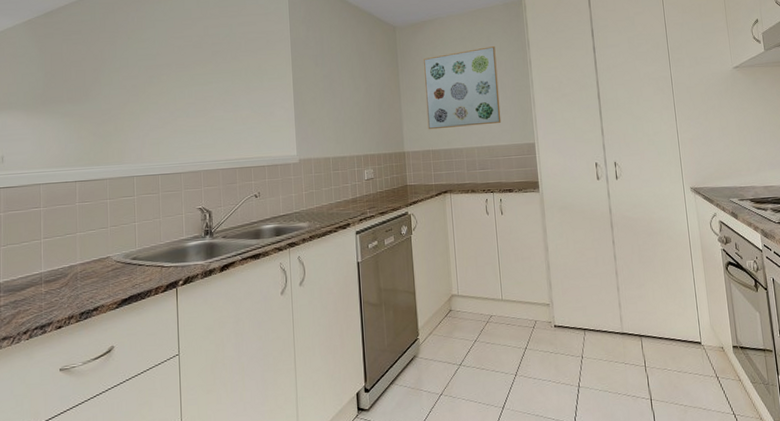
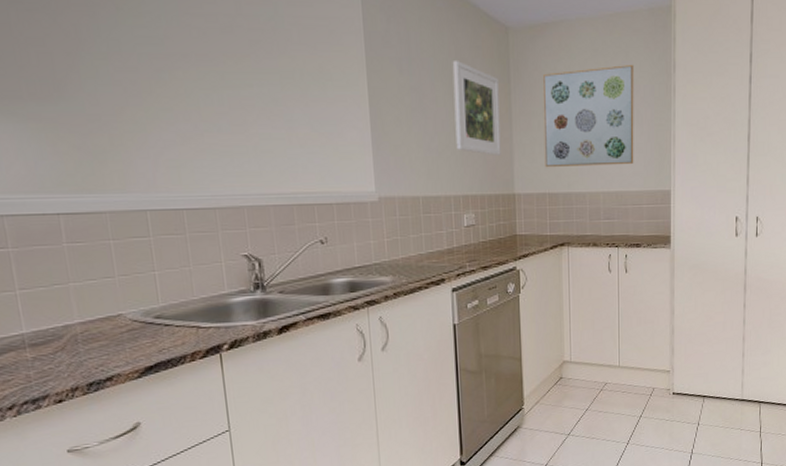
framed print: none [354,54,393,123] -> present [452,61,501,155]

